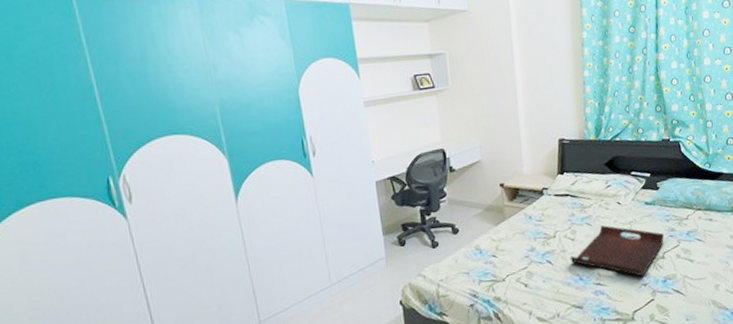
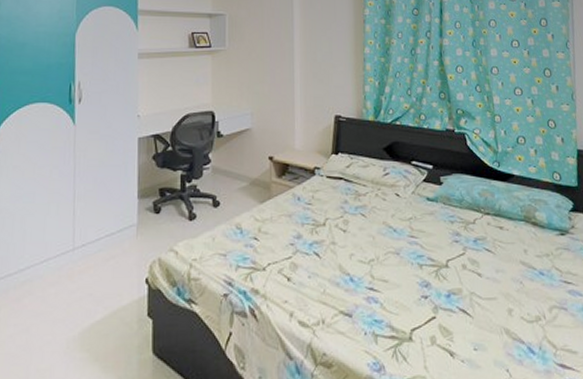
serving tray: present [570,225,664,277] -> none [340,219,448,286]

